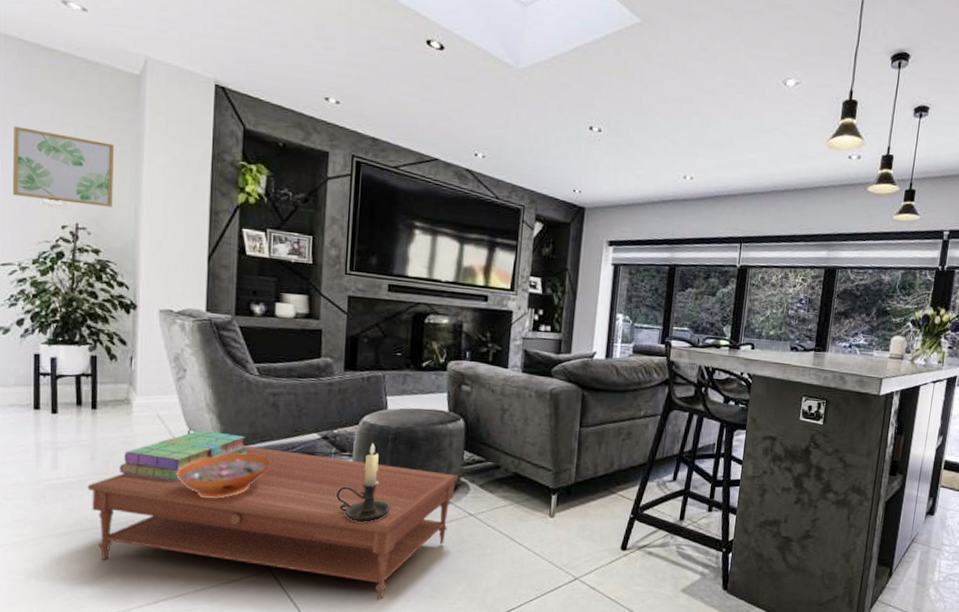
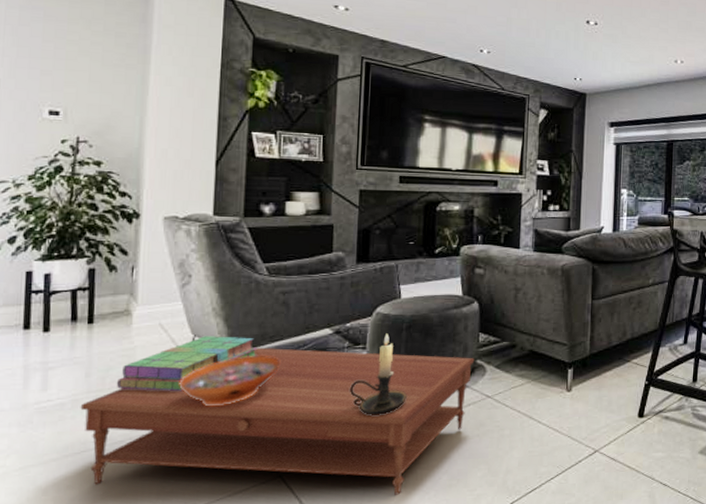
wall art: present [13,126,114,207] -> none [10,46,119,119]

